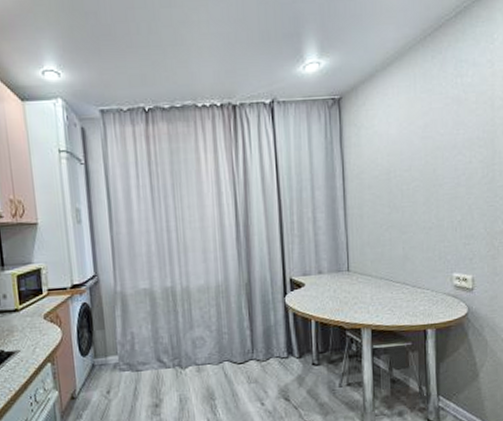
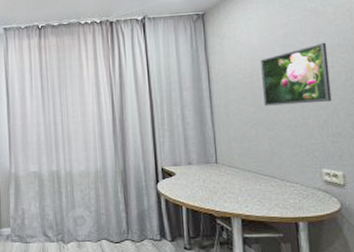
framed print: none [399,135,467,206] -> present [261,42,332,106]

